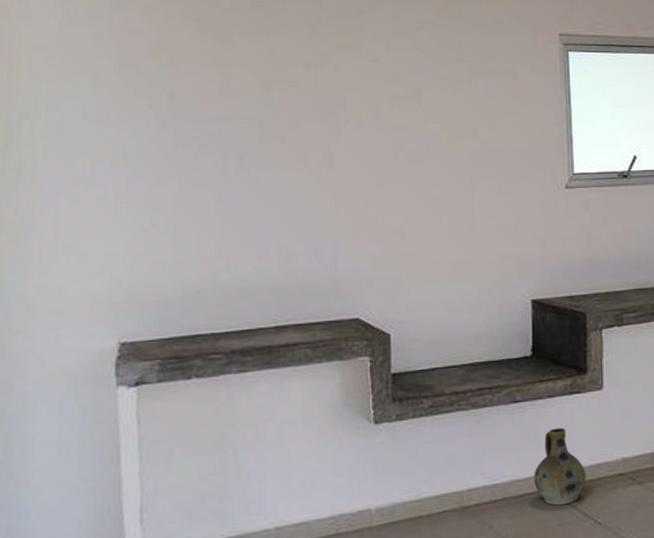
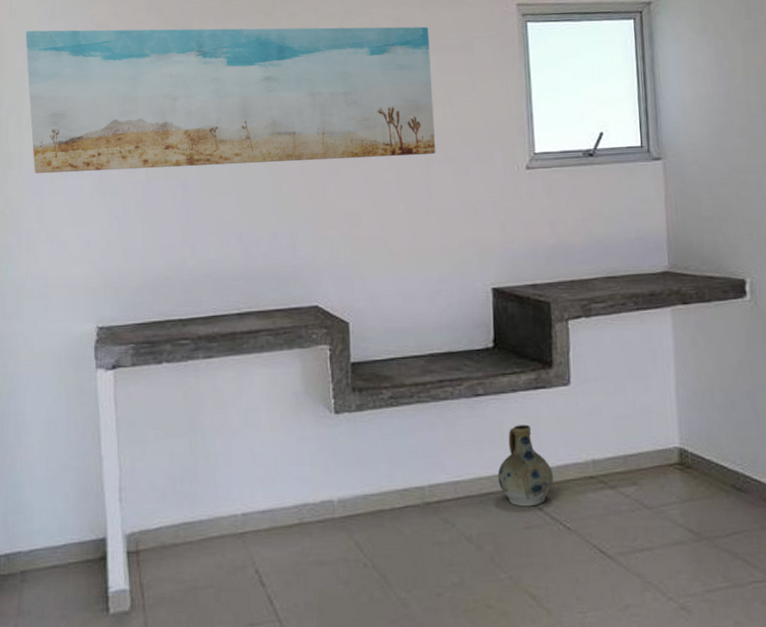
wall art: none [43,32,480,183] -> present [26,26,436,174]

